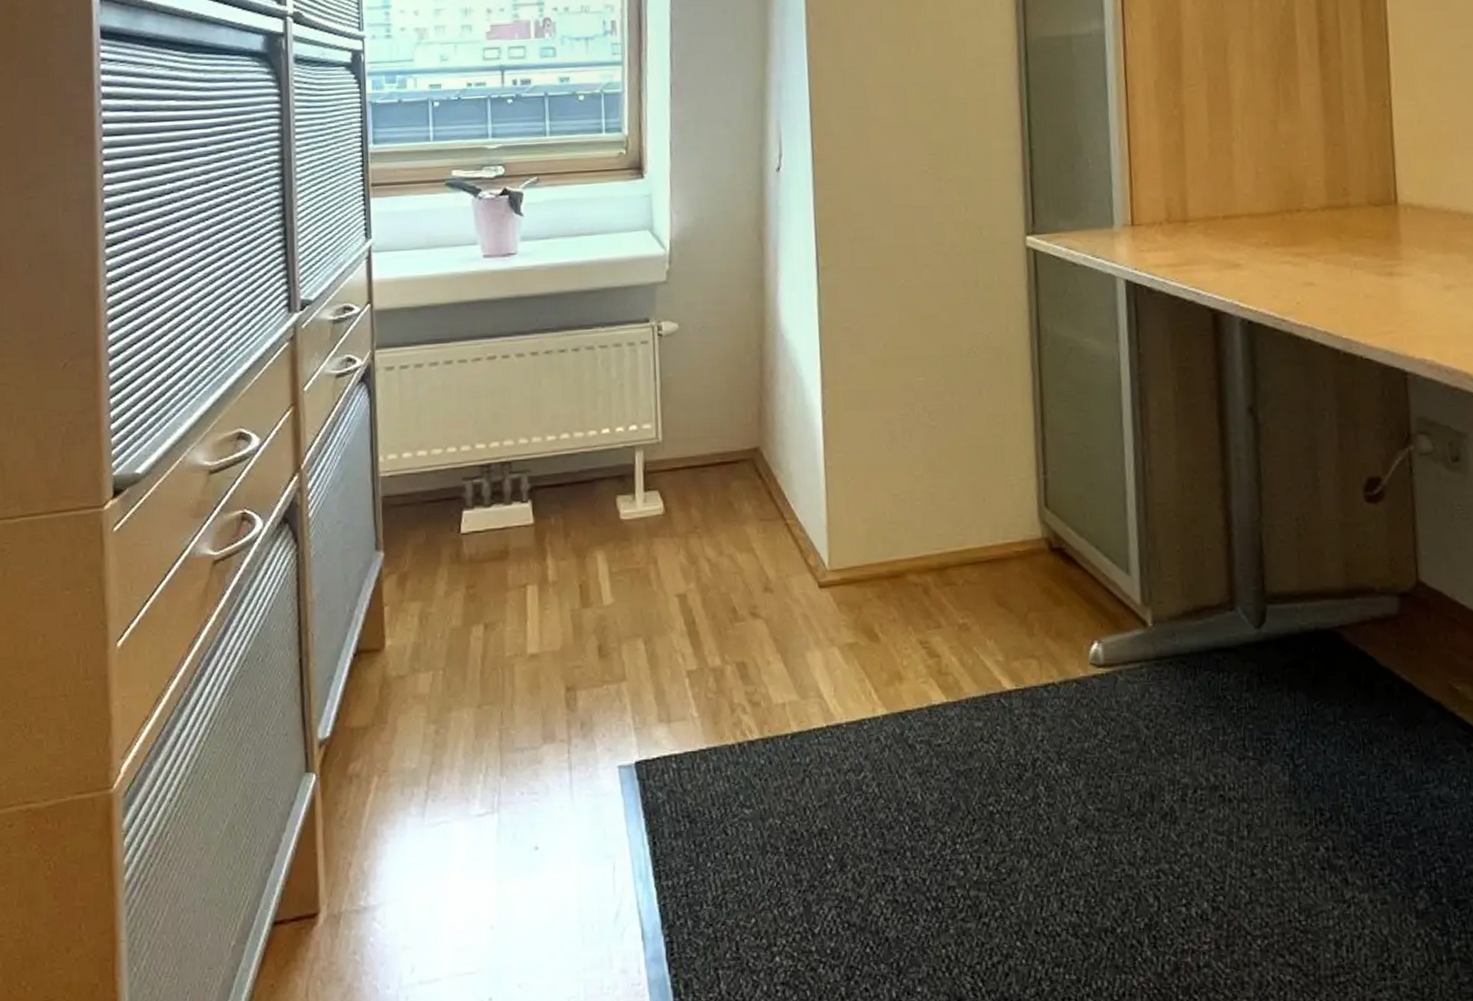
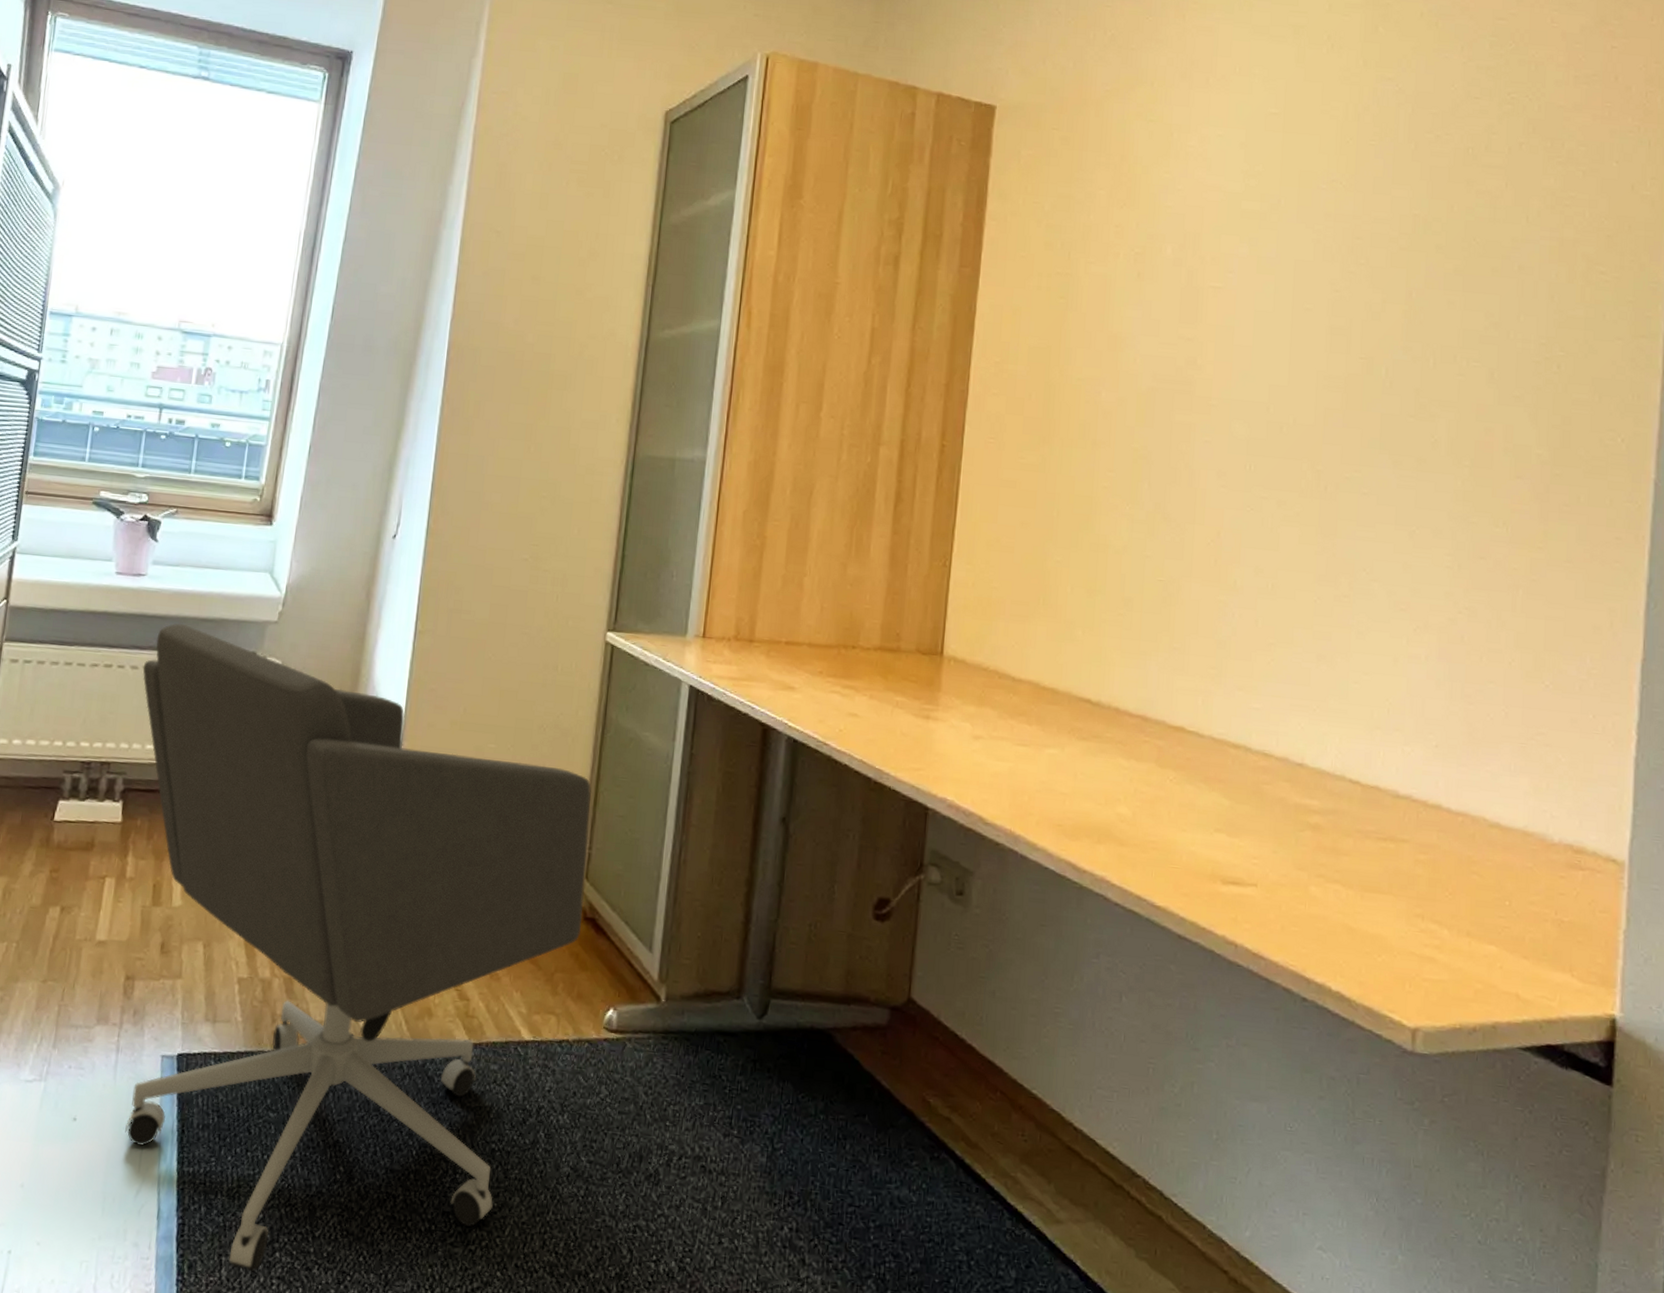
office chair: none [529,300,1049,982] -> present [125,624,592,1272]

